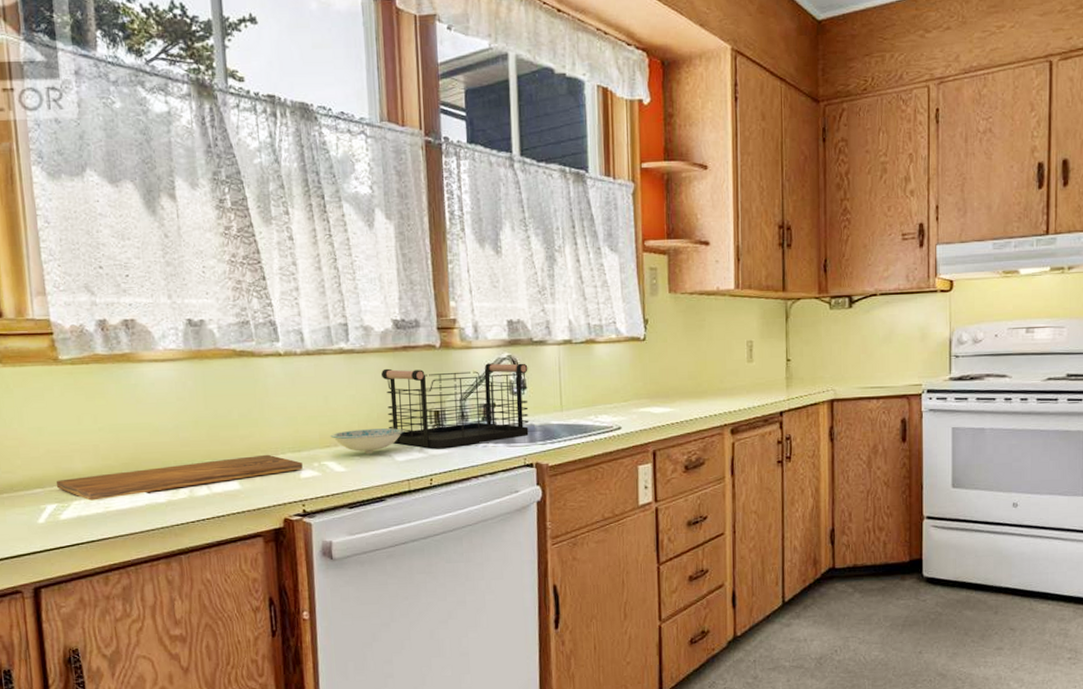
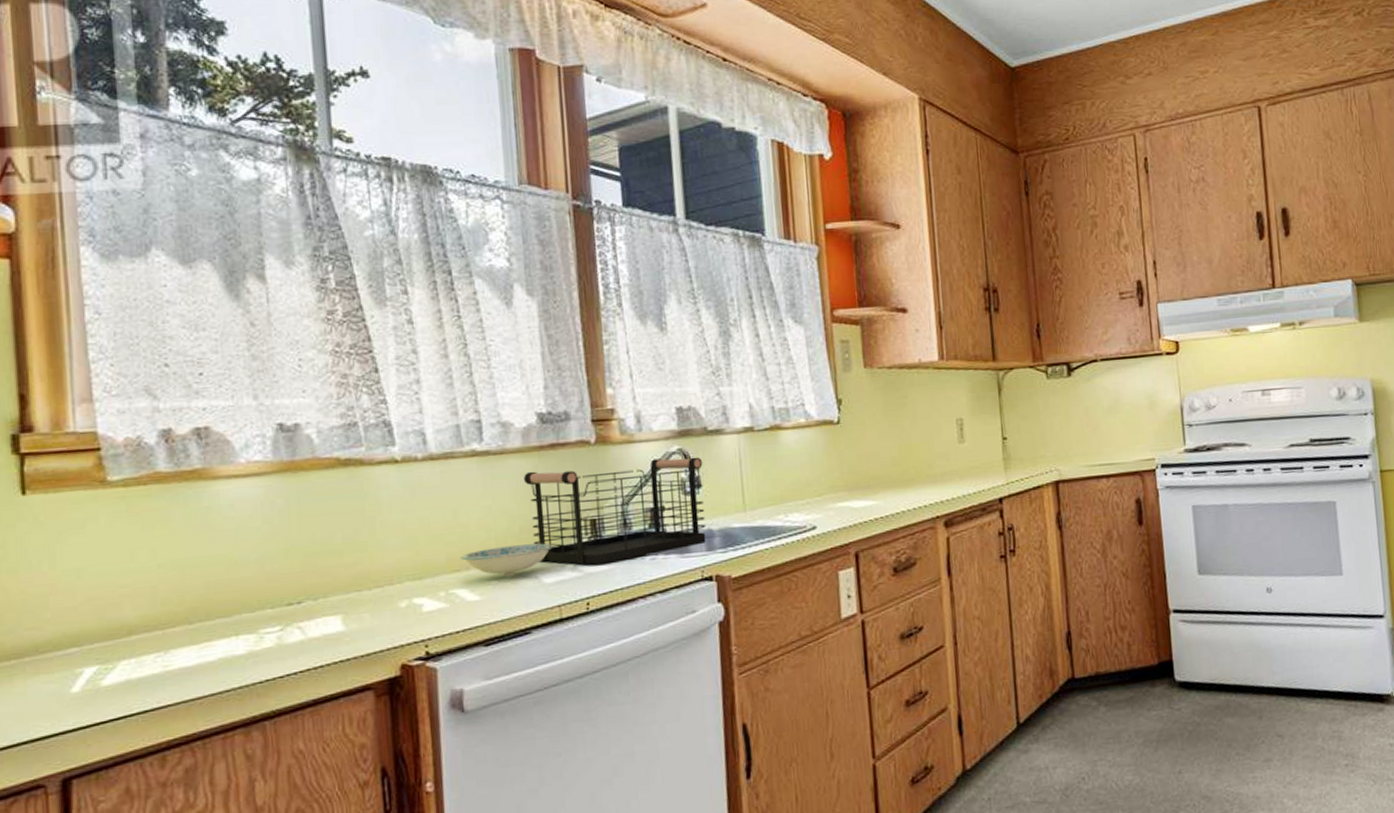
cutting board: present [56,454,303,501] -> none [97,584,425,659]

